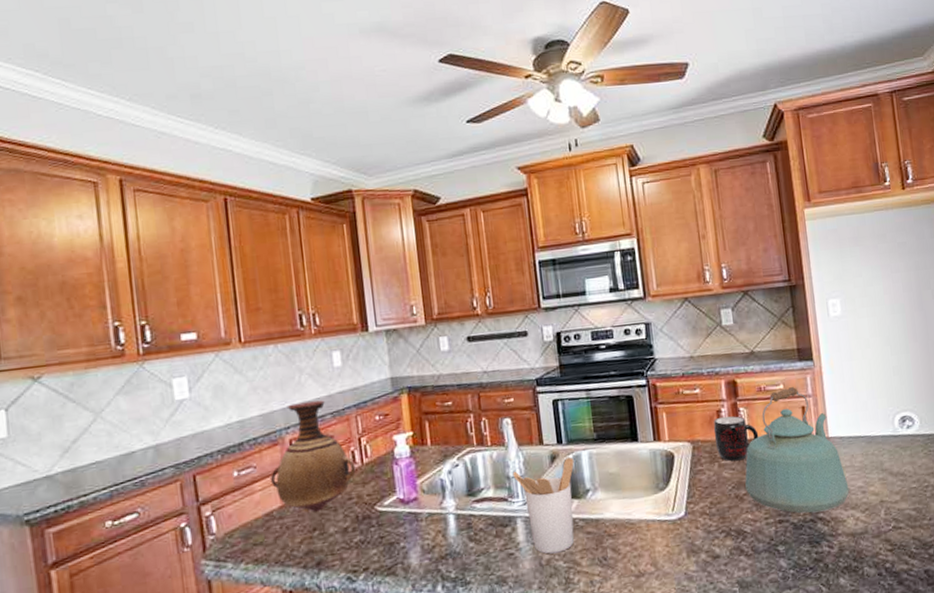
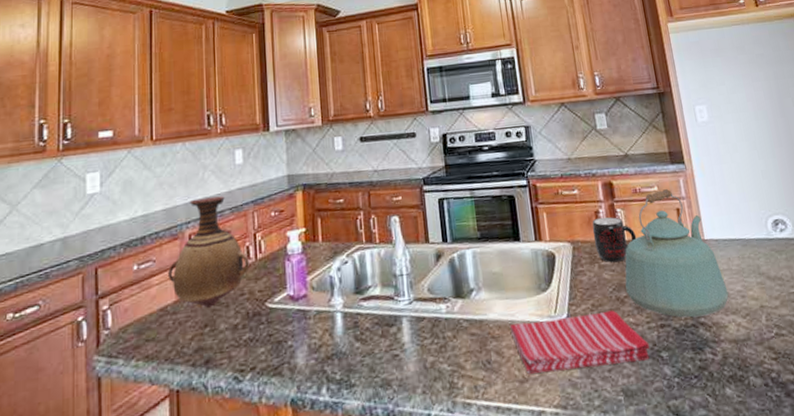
utensil holder: present [512,457,575,554] -> none [399,256,459,356]
dish towel: none [626,507,767,569] -> present [509,310,650,374]

